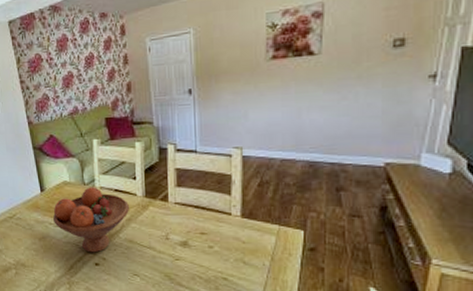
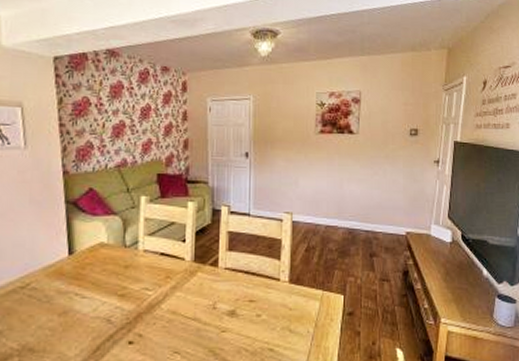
fruit bowl: present [53,187,129,253] -> none [81,250,175,329]

